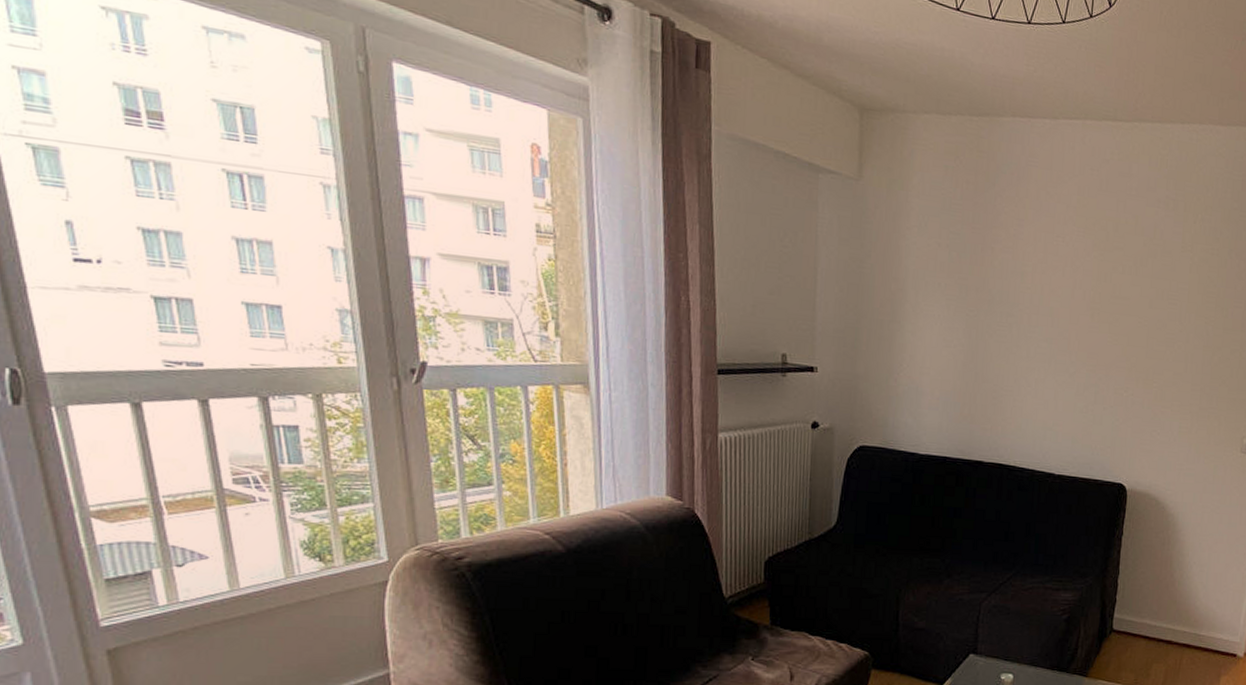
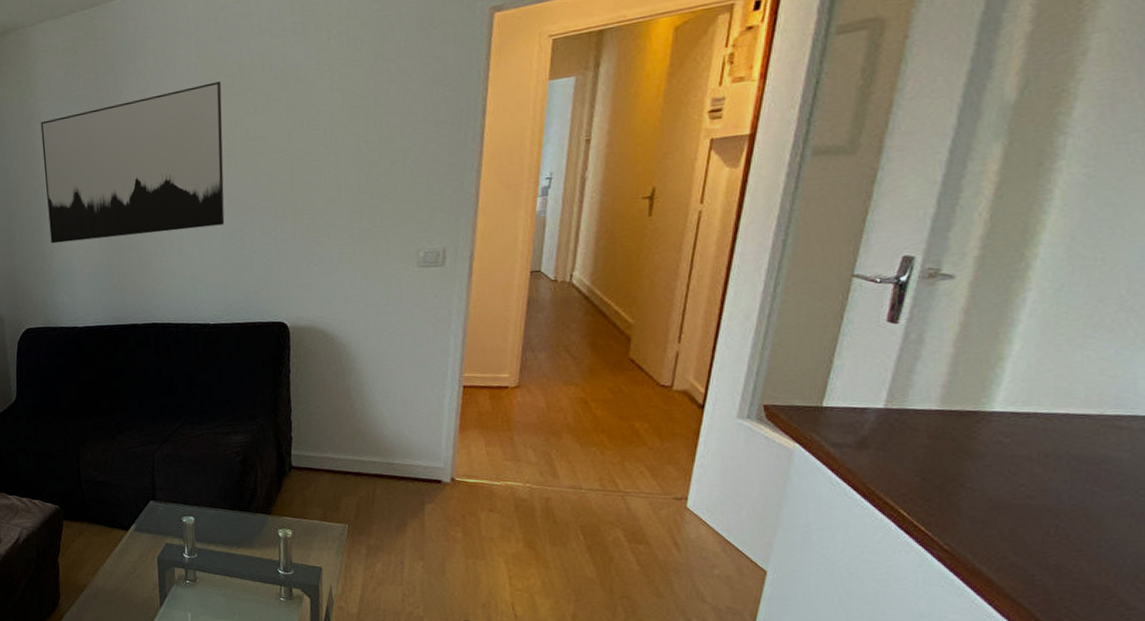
wall art: none [901,220,1096,376] -> present [40,81,225,244]

